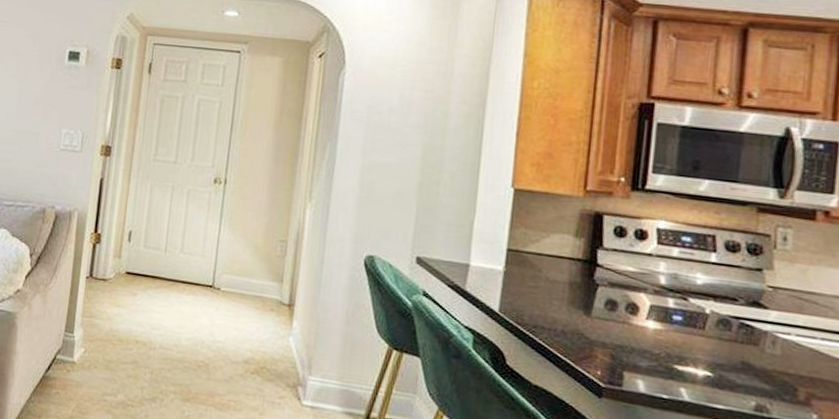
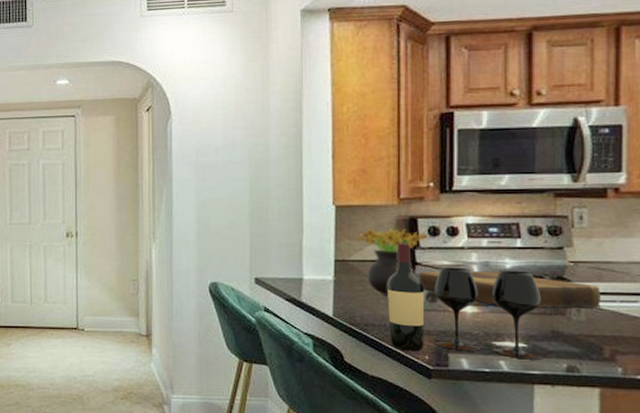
flower arrangement: none [534,217,614,297] -> present [357,227,428,295]
wine bottle: none [559,239,604,364] -> present [387,242,425,351]
cutting board: none [599,275,800,344] -> present [419,271,601,308]
wine glass: none [609,273,734,393] -> present [434,267,543,360]

